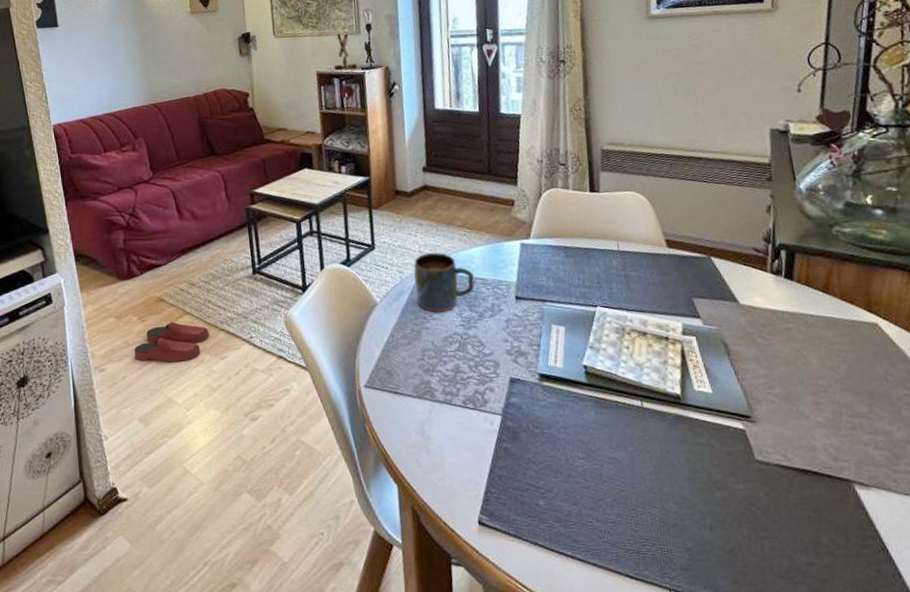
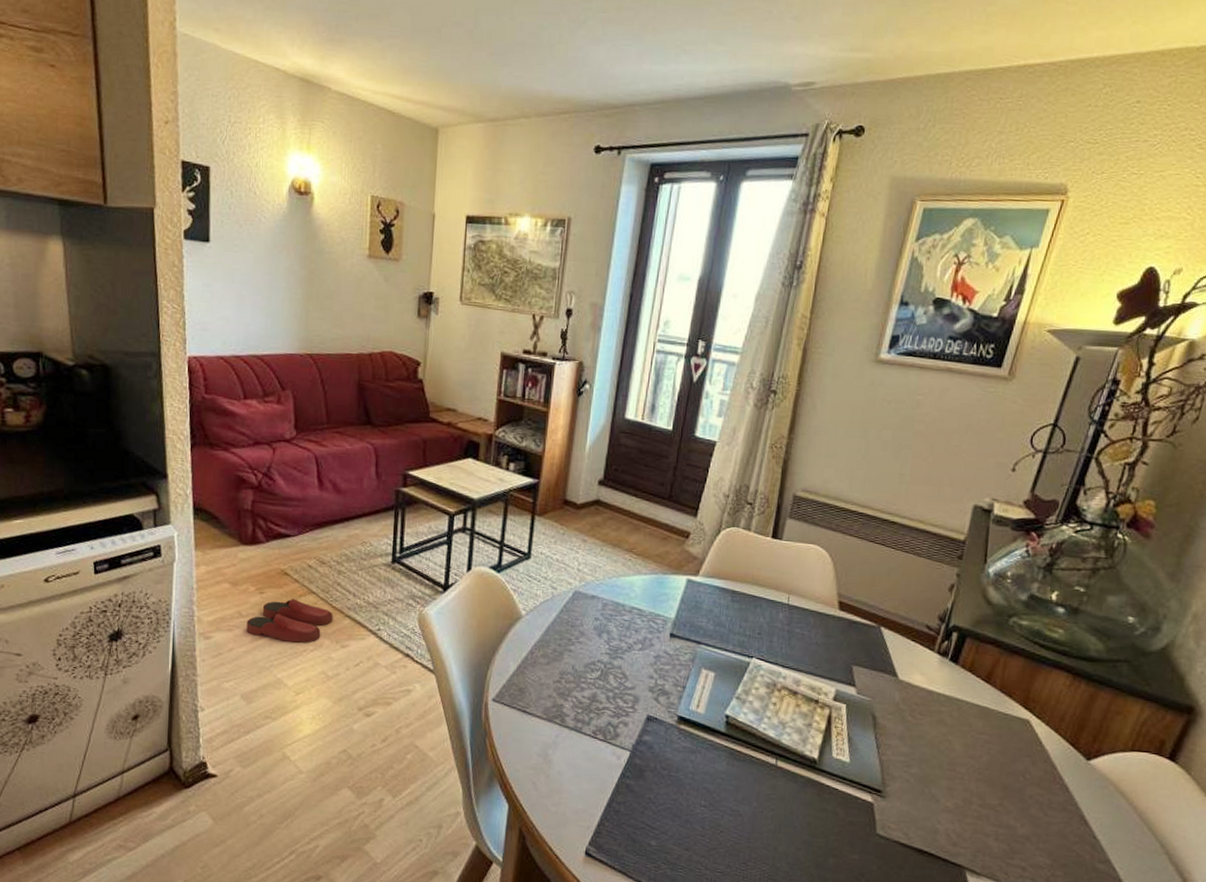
mug: present [413,252,475,312] -> none [565,572,631,637]

